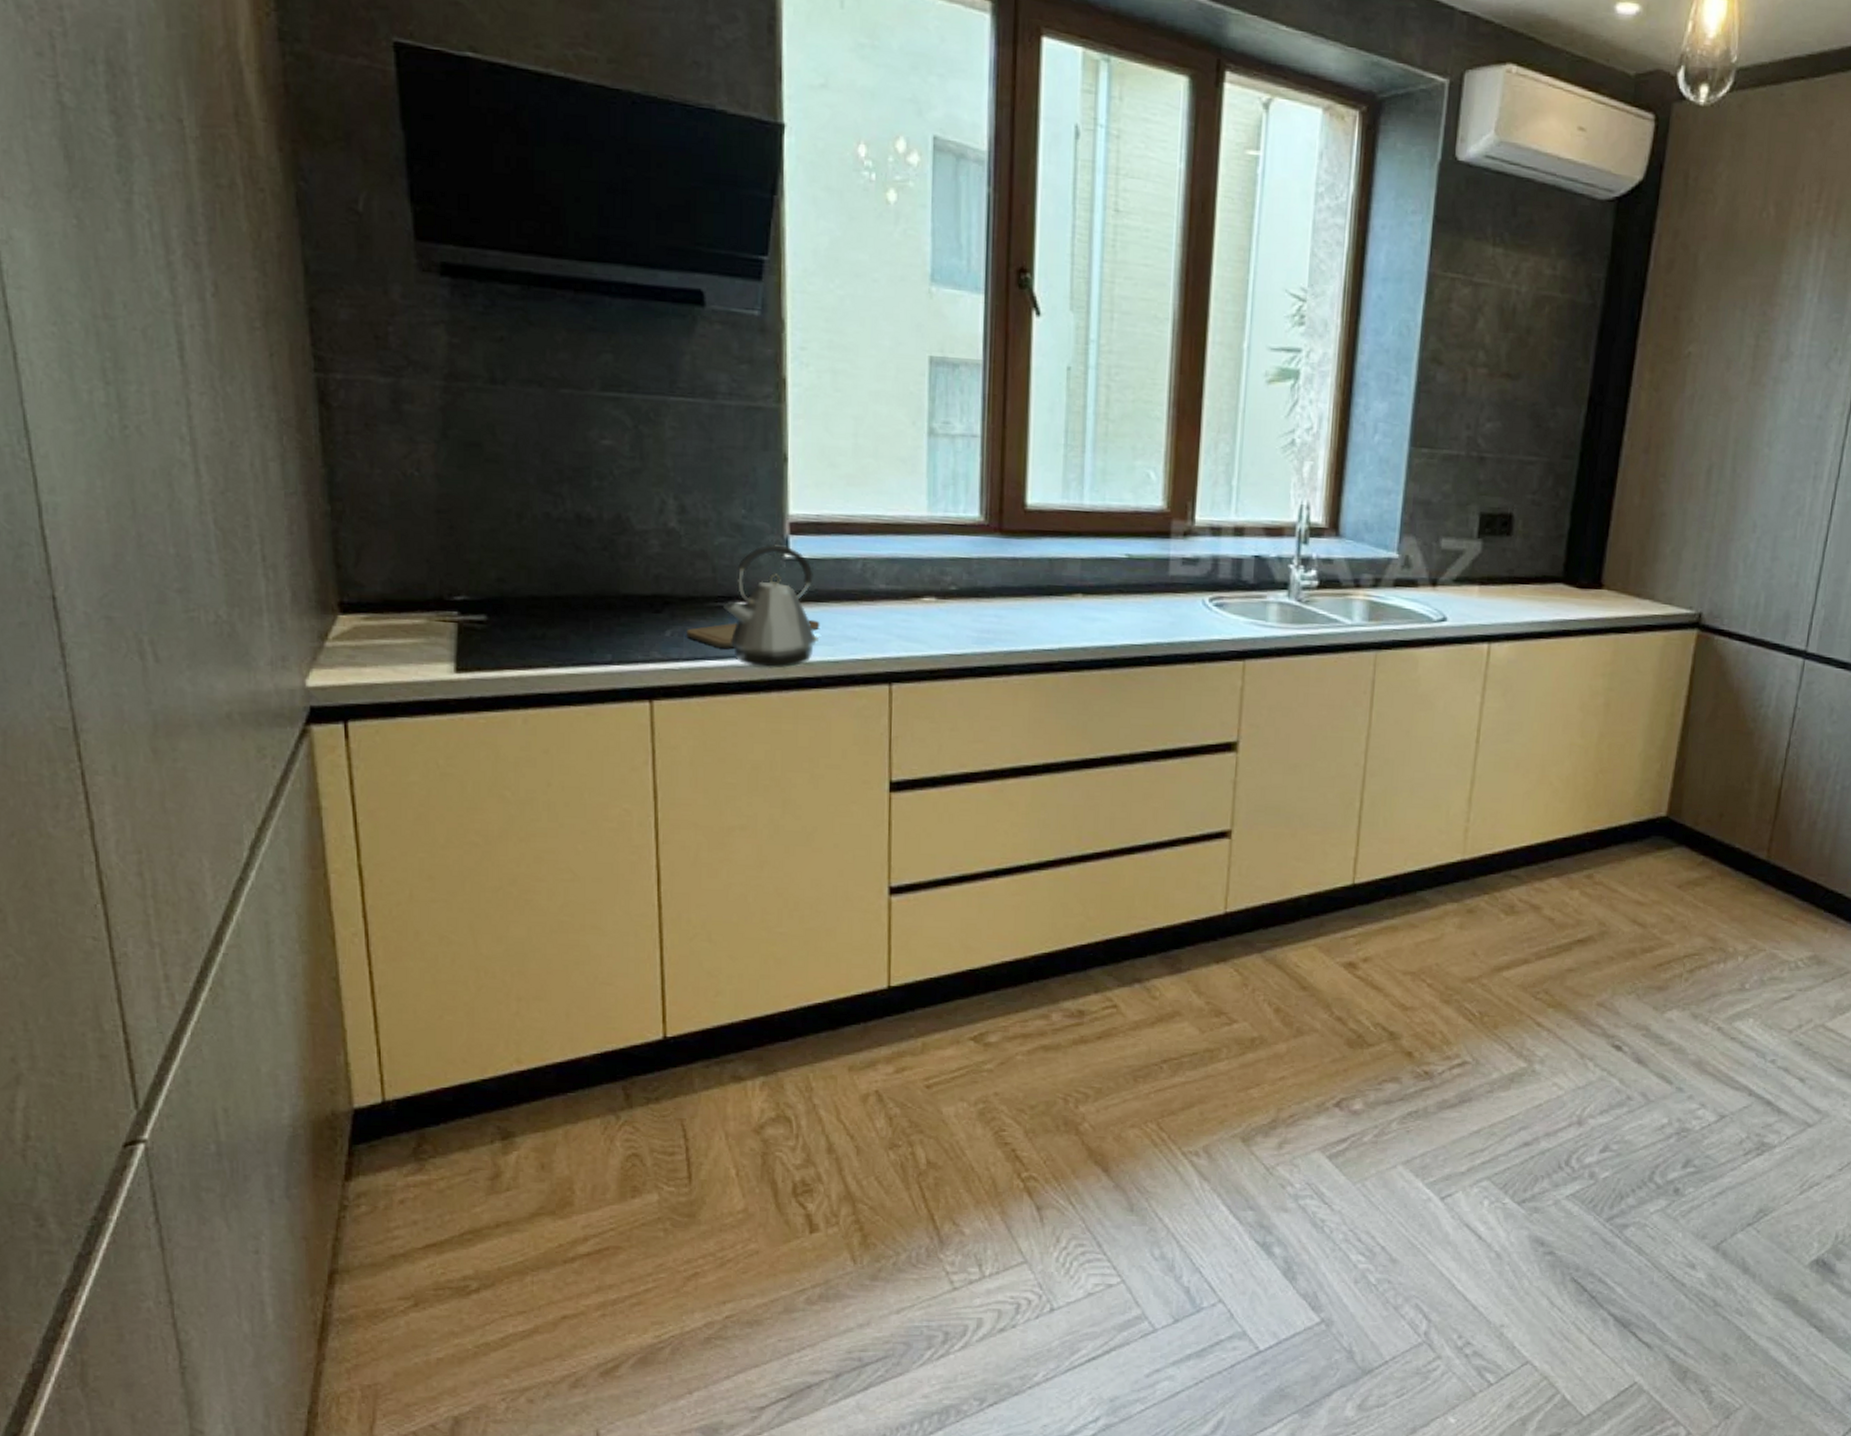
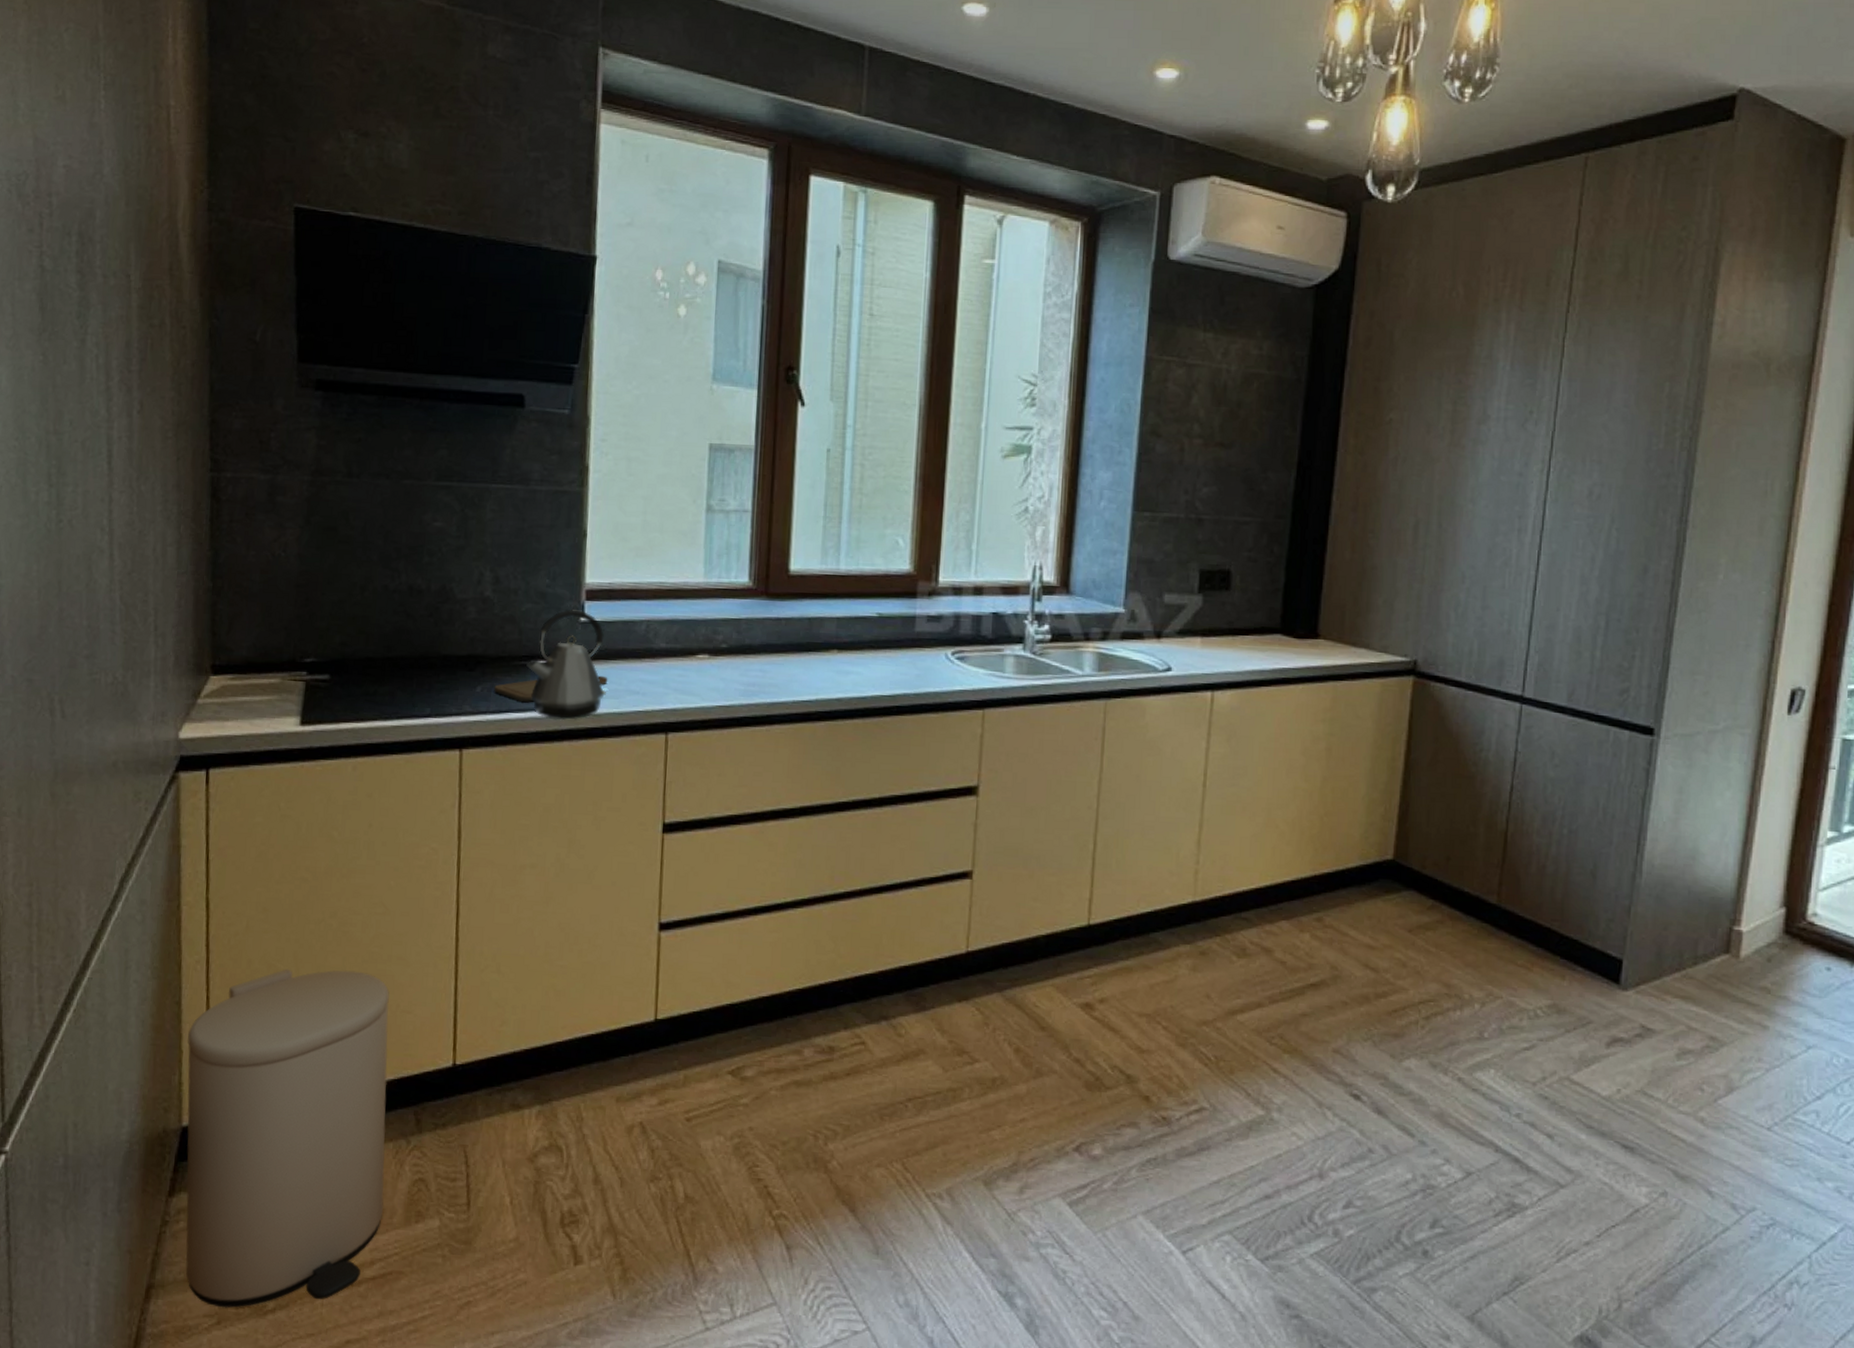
pedal bin: none [351,940,594,1290] -> present [185,968,389,1308]

